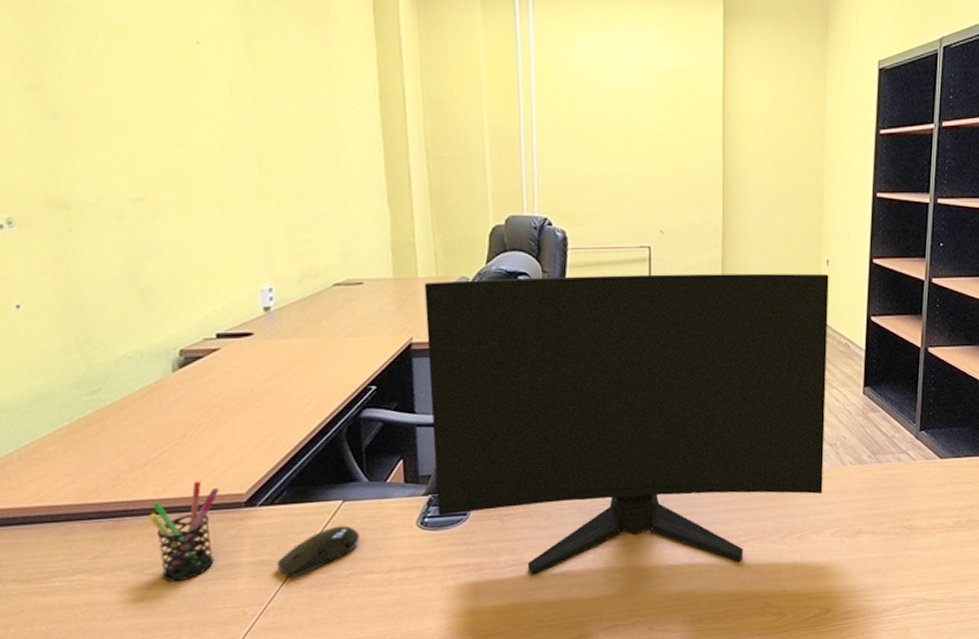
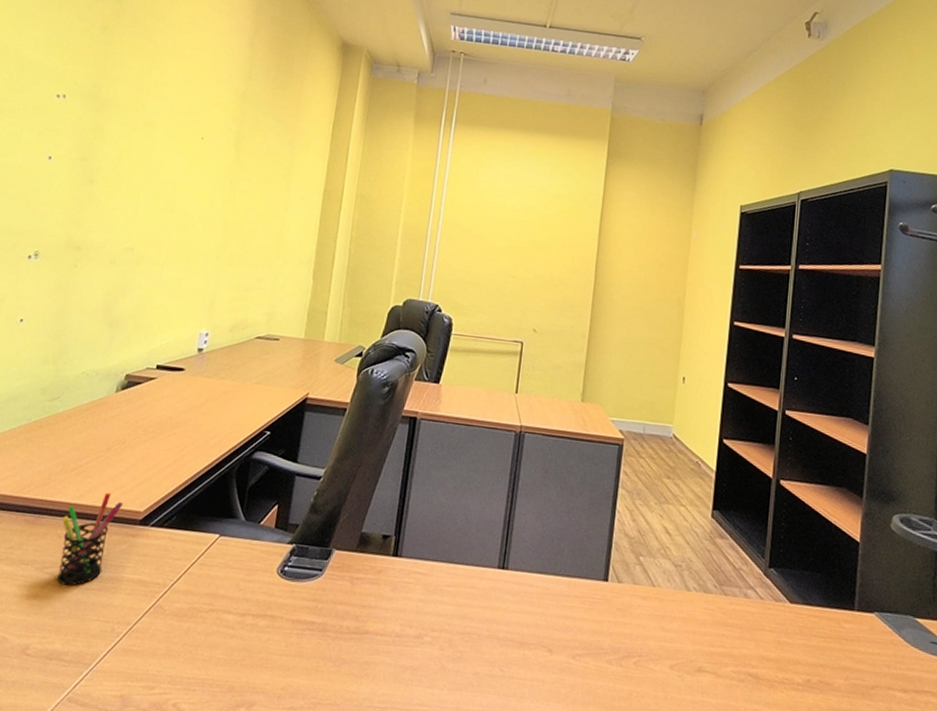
computer mouse: present [276,525,361,579] -> none [150,559,227,603]
computer monitor: present [424,273,829,576] -> none [297,346,684,678]

